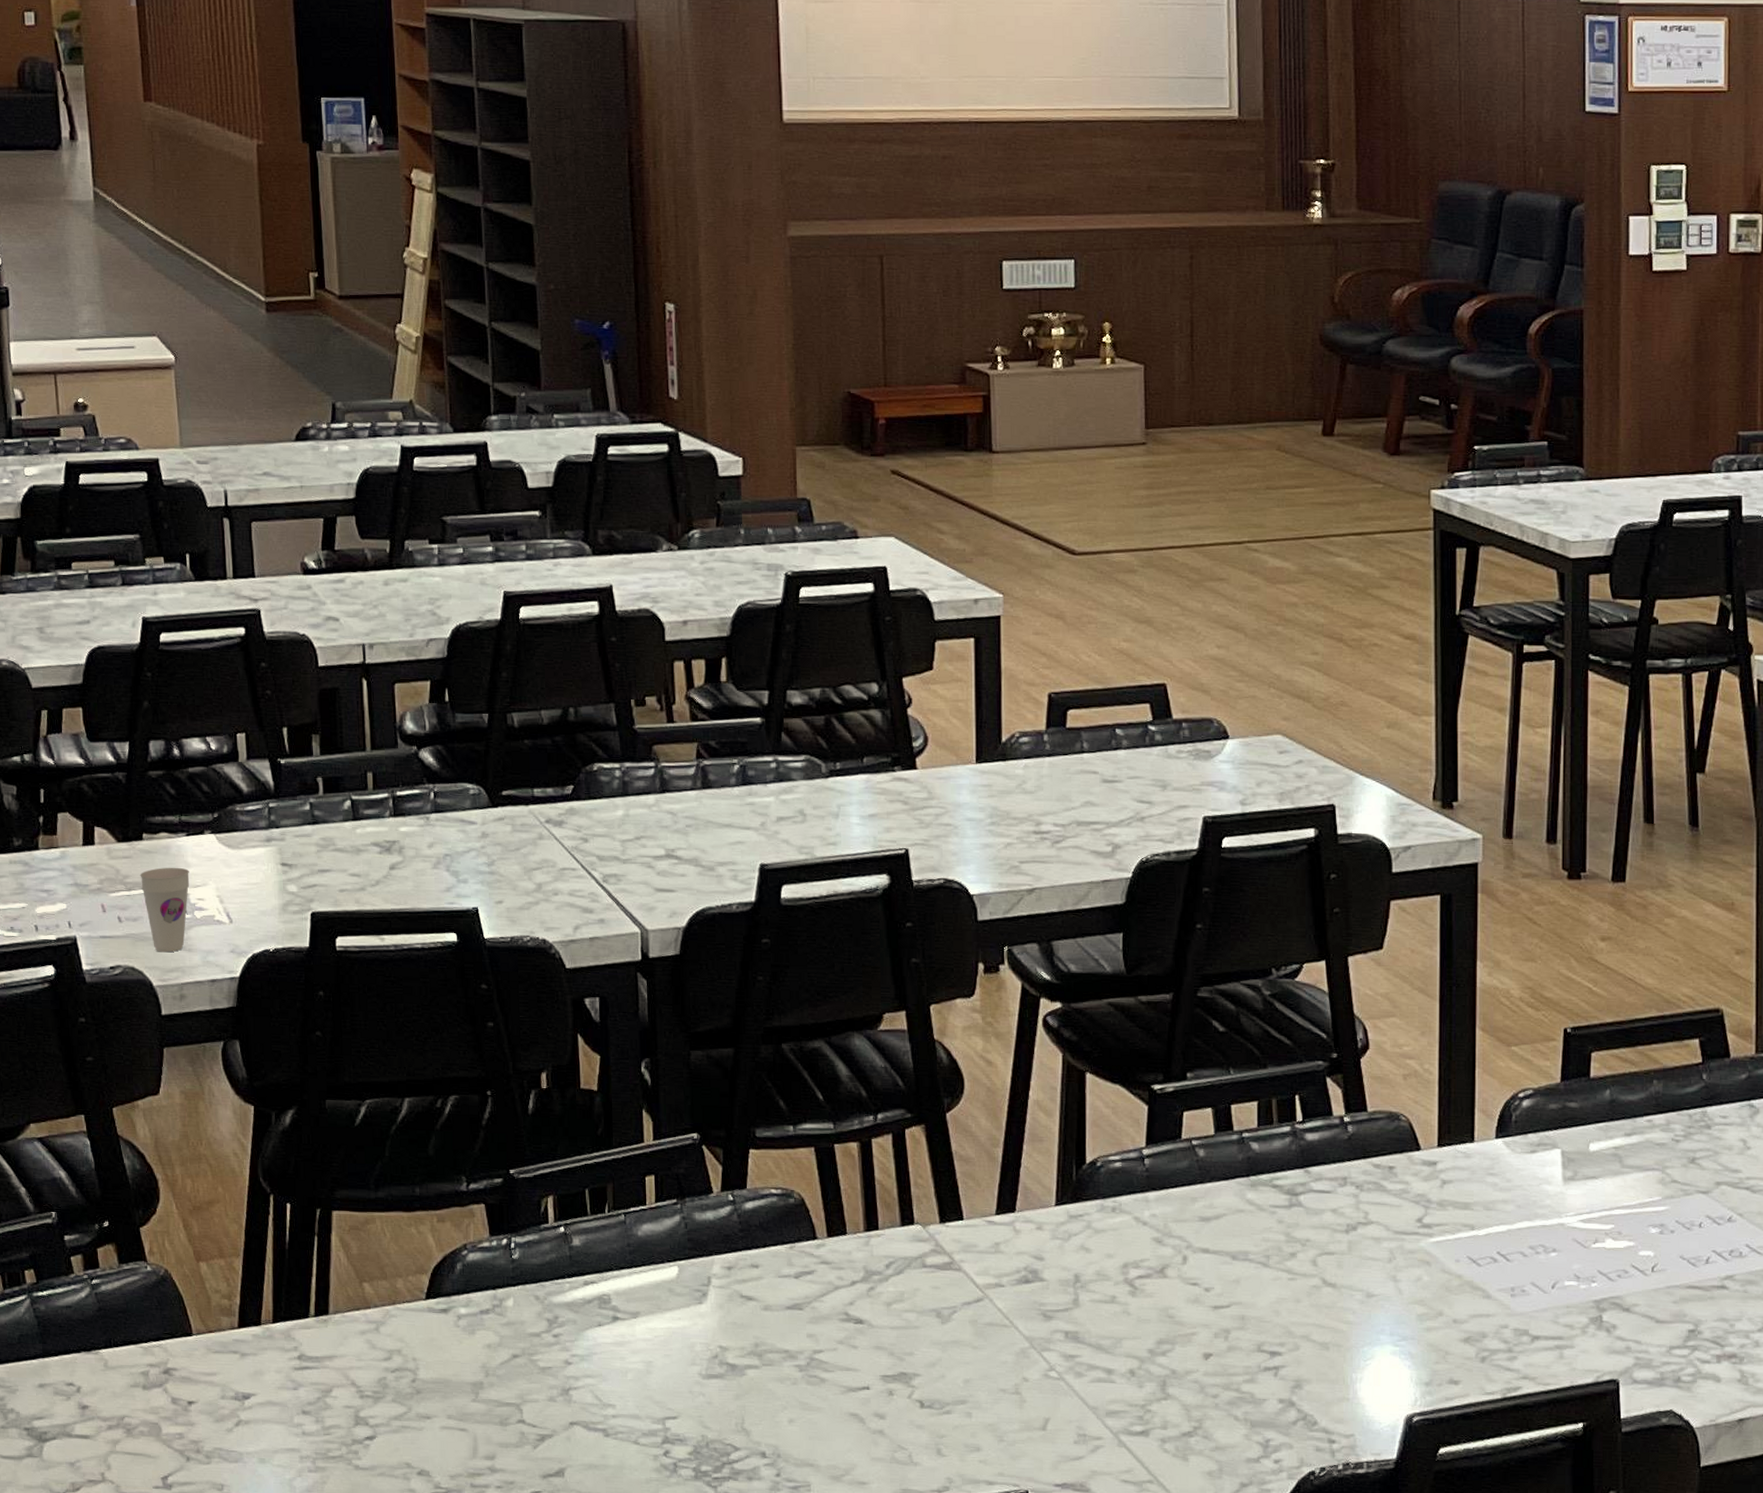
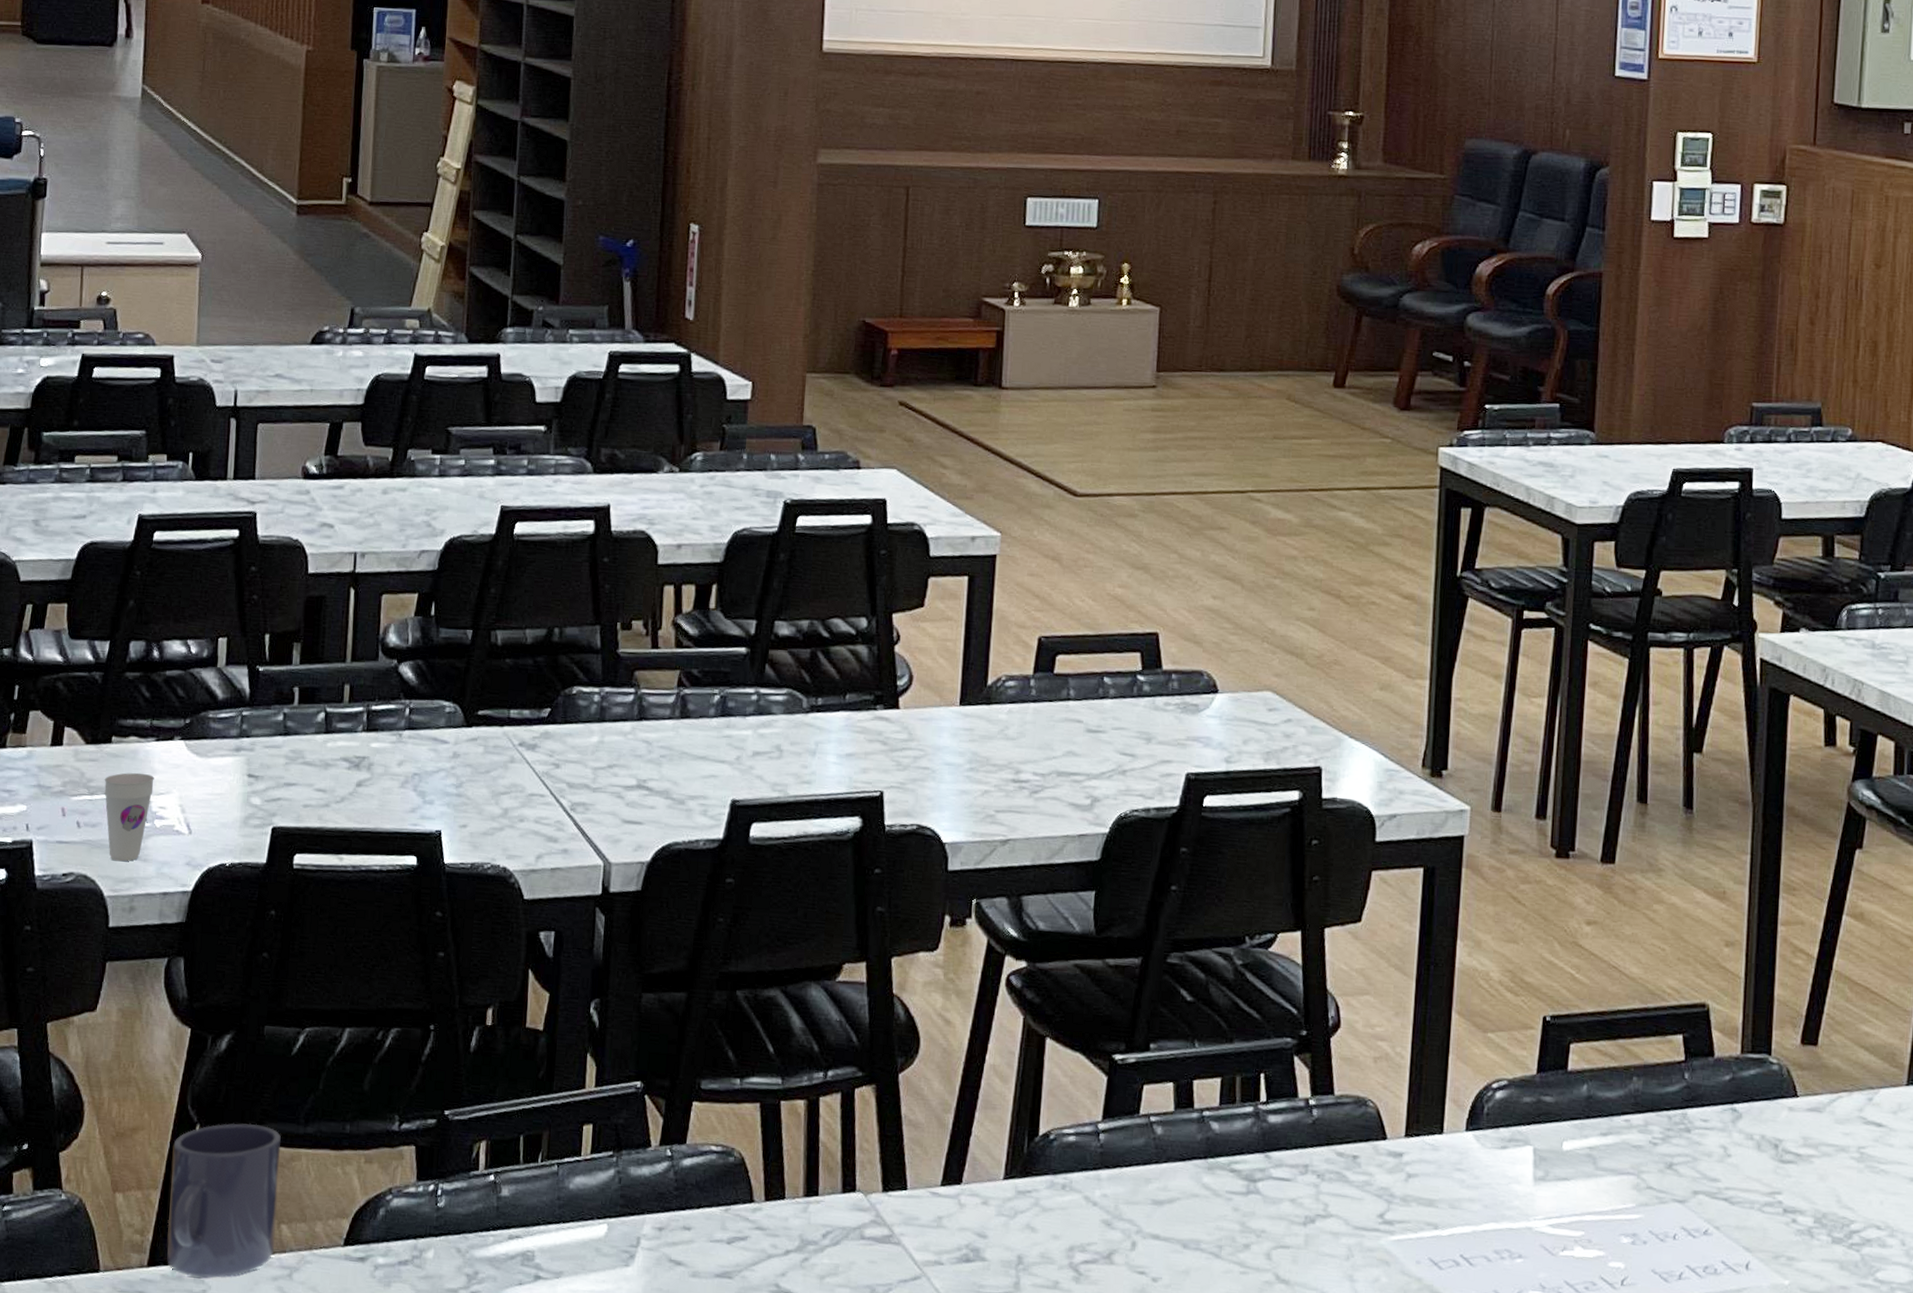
cup: none [250,1191,359,1335] -> present [166,1123,282,1278]

